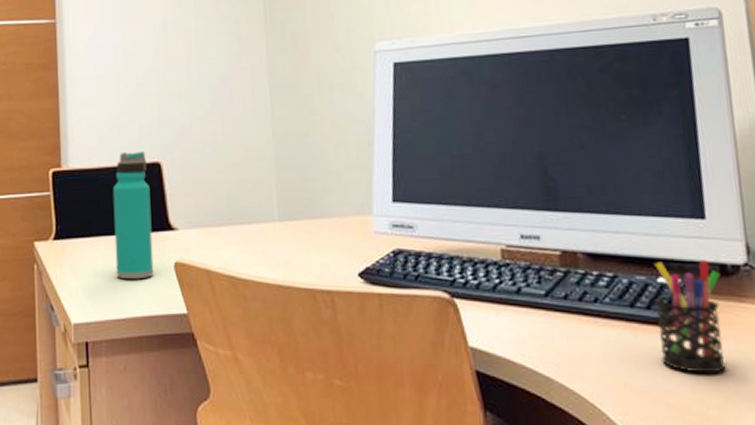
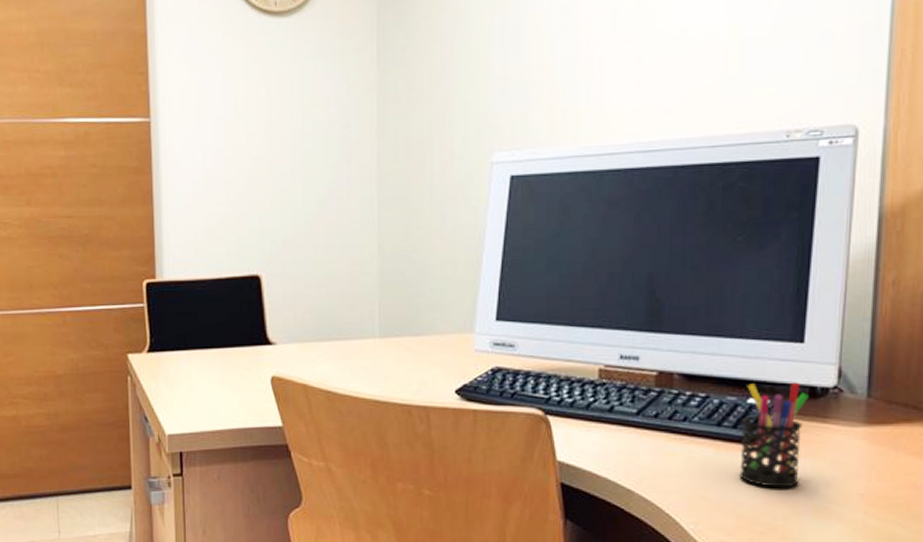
water bottle: present [112,152,154,280] -> none [209,264,250,393]

